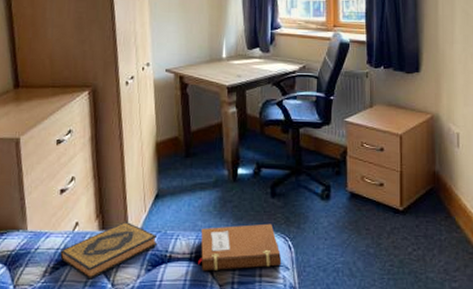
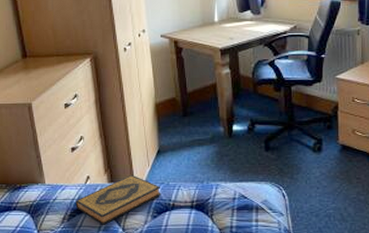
notebook: present [198,223,282,271] -> none [199,174,276,217]

